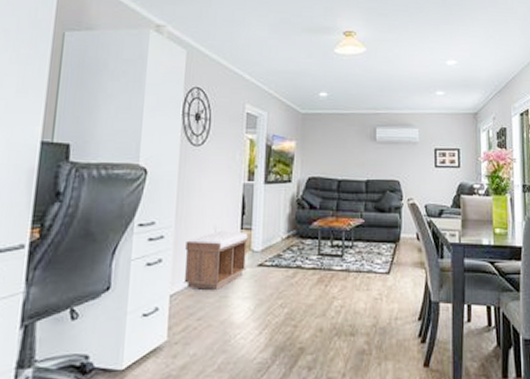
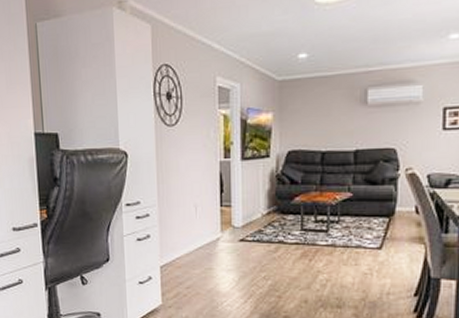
bench: present [183,231,248,290] -> none [170,208,229,262]

